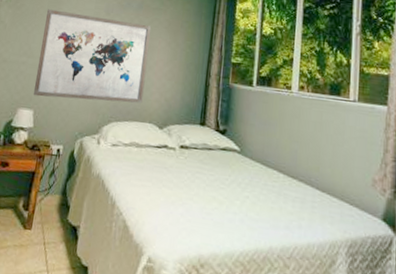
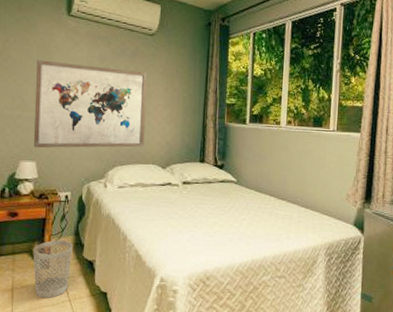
wastebasket: none [13,197,59,265] -> present [33,240,73,298]

